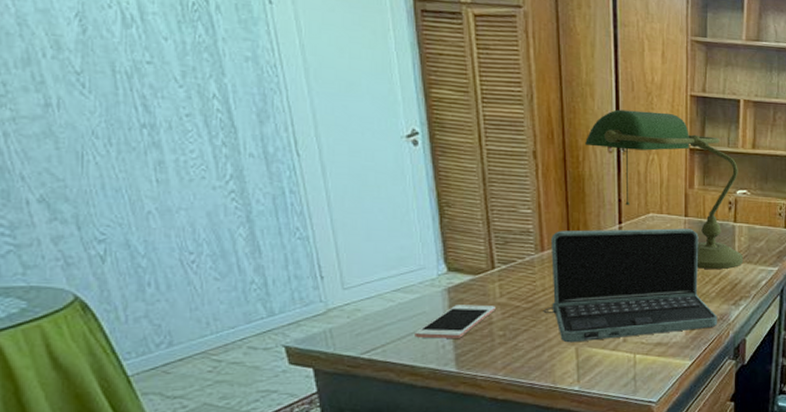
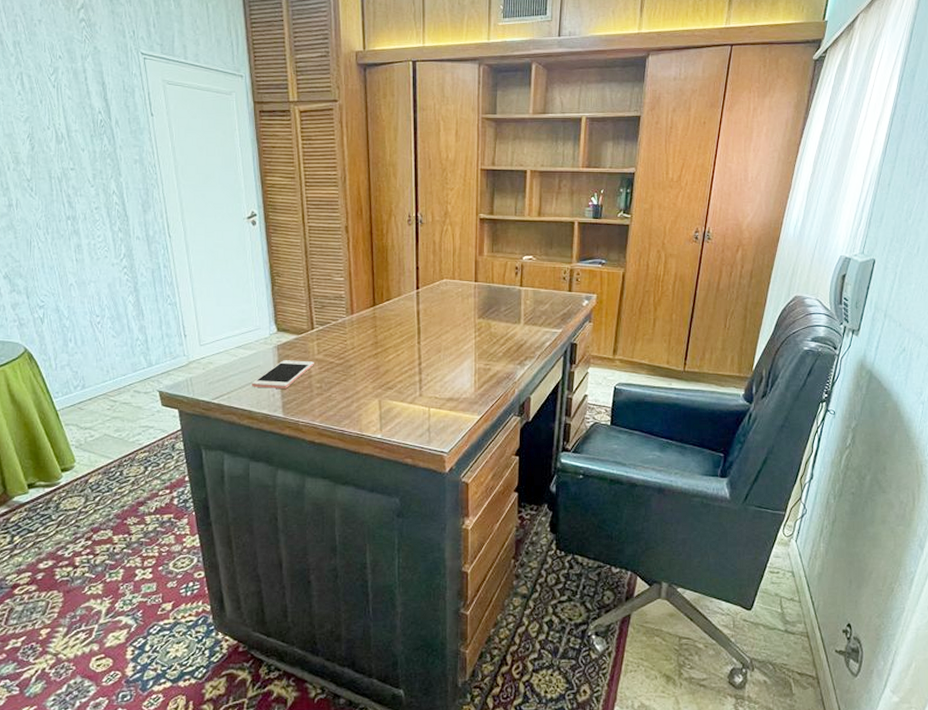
laptop: present [543,228,717,343] -> none [352,293,504,396]
desk lamp: present [585,109,744,269] -> none [389,186,529,330]

